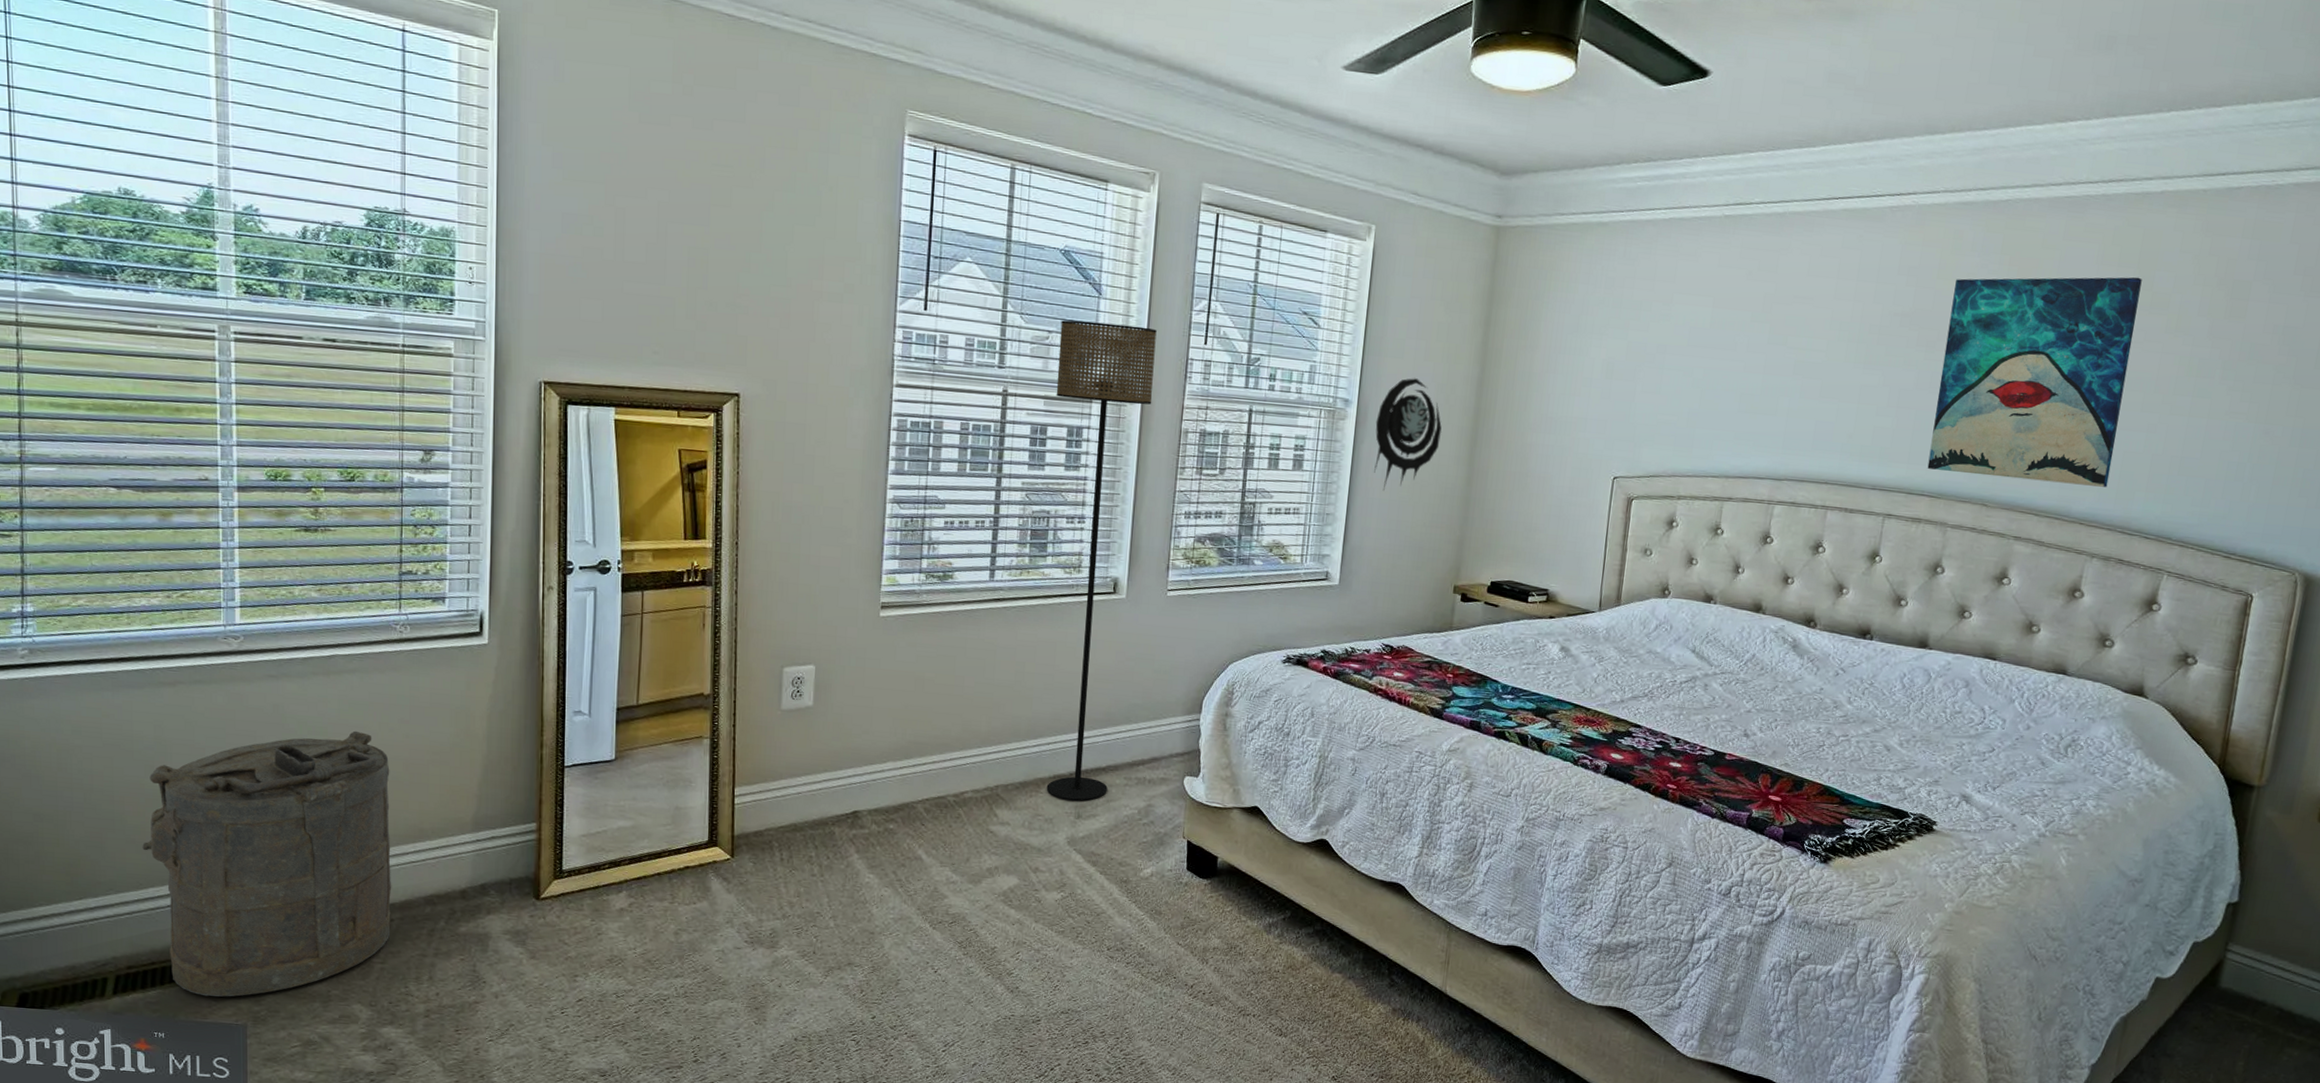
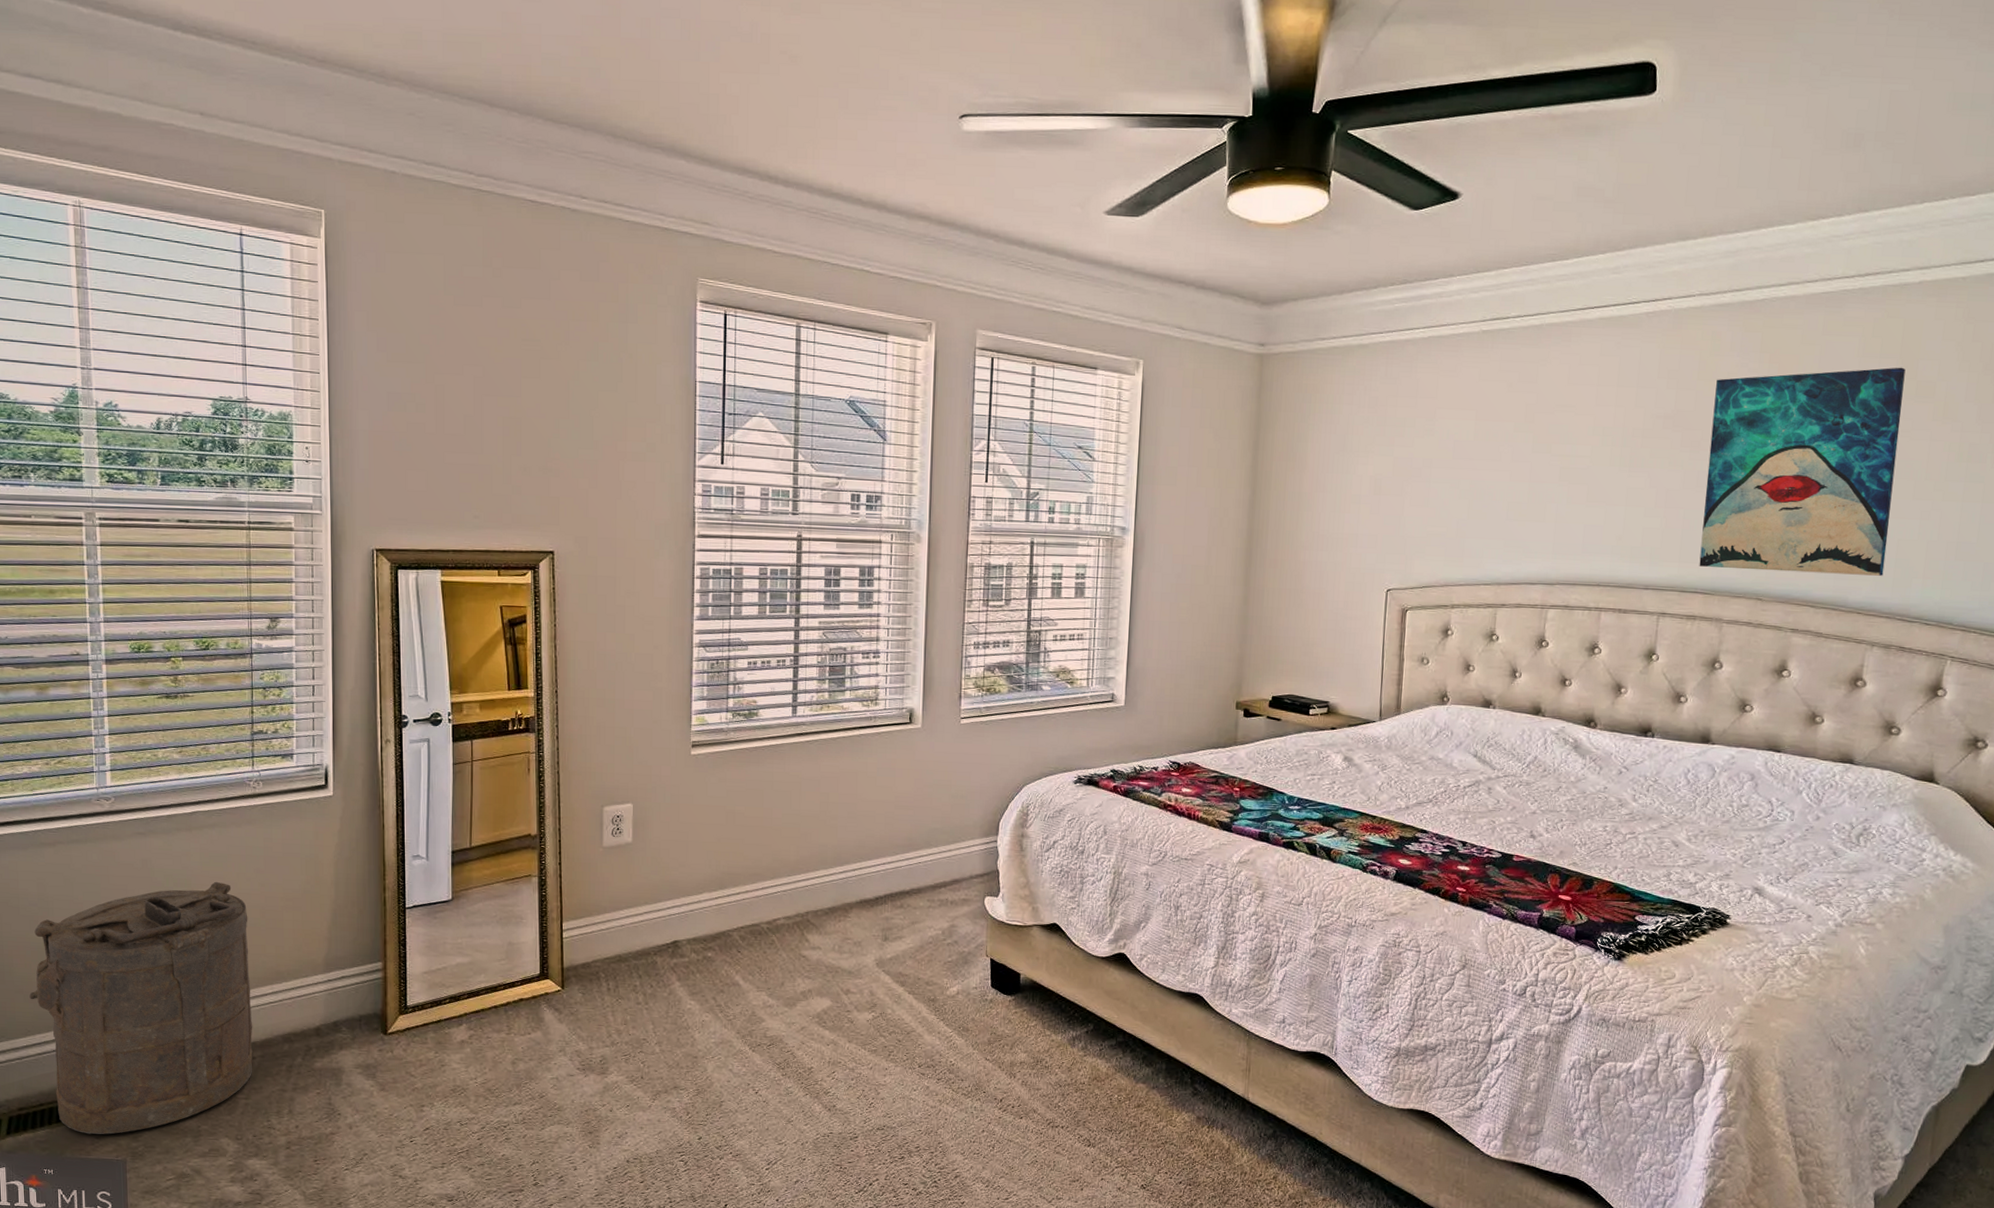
floor lamp: present [1046,320,1157,801] -> none [847,466,940,924]
wall ornament: present [1374,378,1442,491] -> none [1152,504,1217,614]

